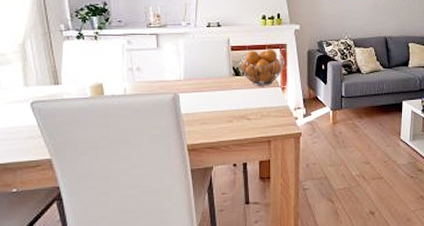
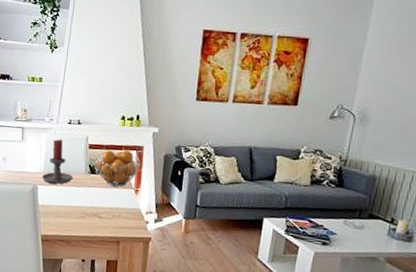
candle holder: none [182,43,216,90] -> present [41,139,73,184]

